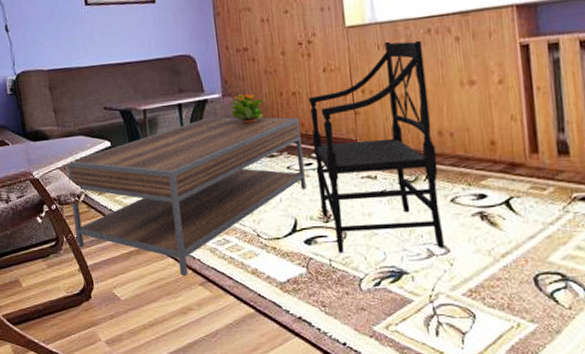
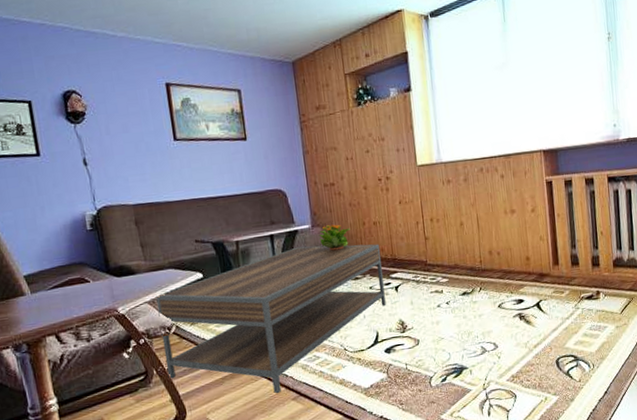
armchair: present [309,40,445,253] -> none [388,177,494,358]

